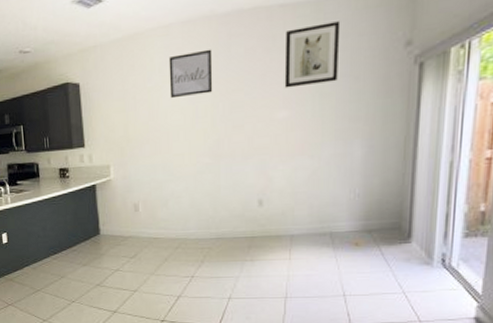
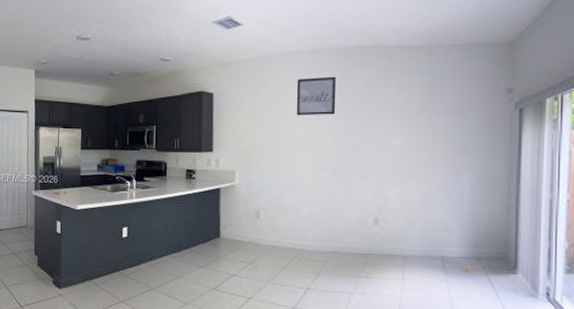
wall art: present [284,21,341,88] -> none [400,65,450,118]

